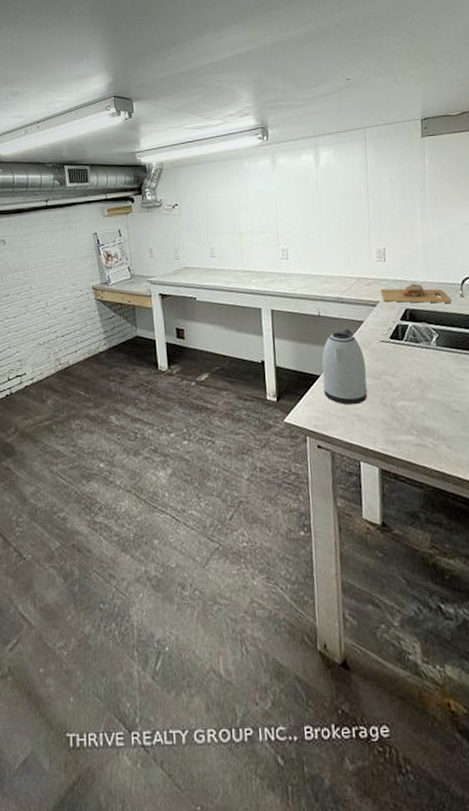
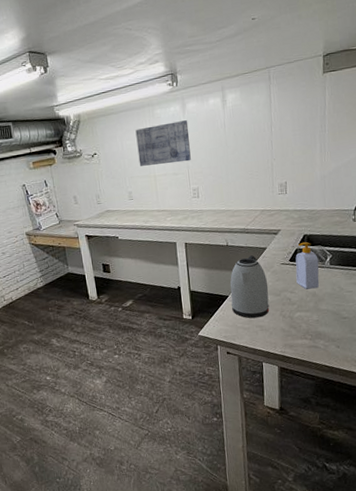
wall art: none [221,176,281,221] -> present [135,120,191,166]
cutting board: present [380,284,451,303] -> none [281,212,344,230]
soap bottle: none [396,318,425,374] -> present [295,242,319,290]

